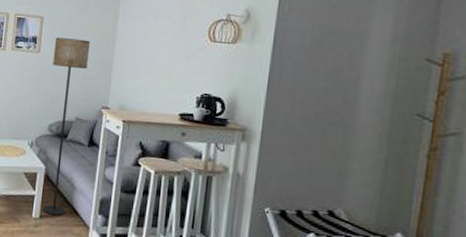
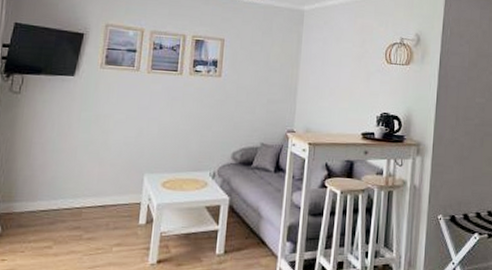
floor lamp: present [43,37,91,216] -> none [228,60,275,249]

